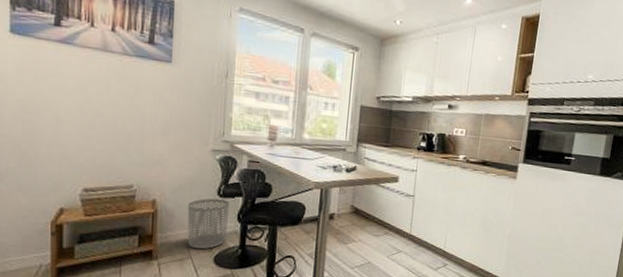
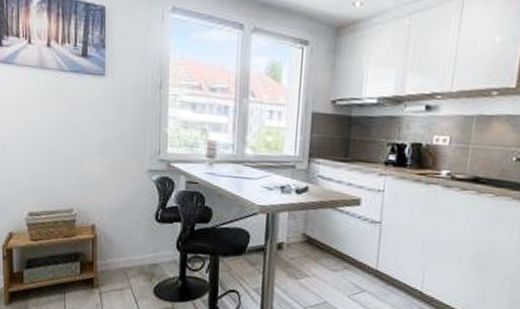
waste bin: present [187,198,230,250] -> none [125,223,168,279]

